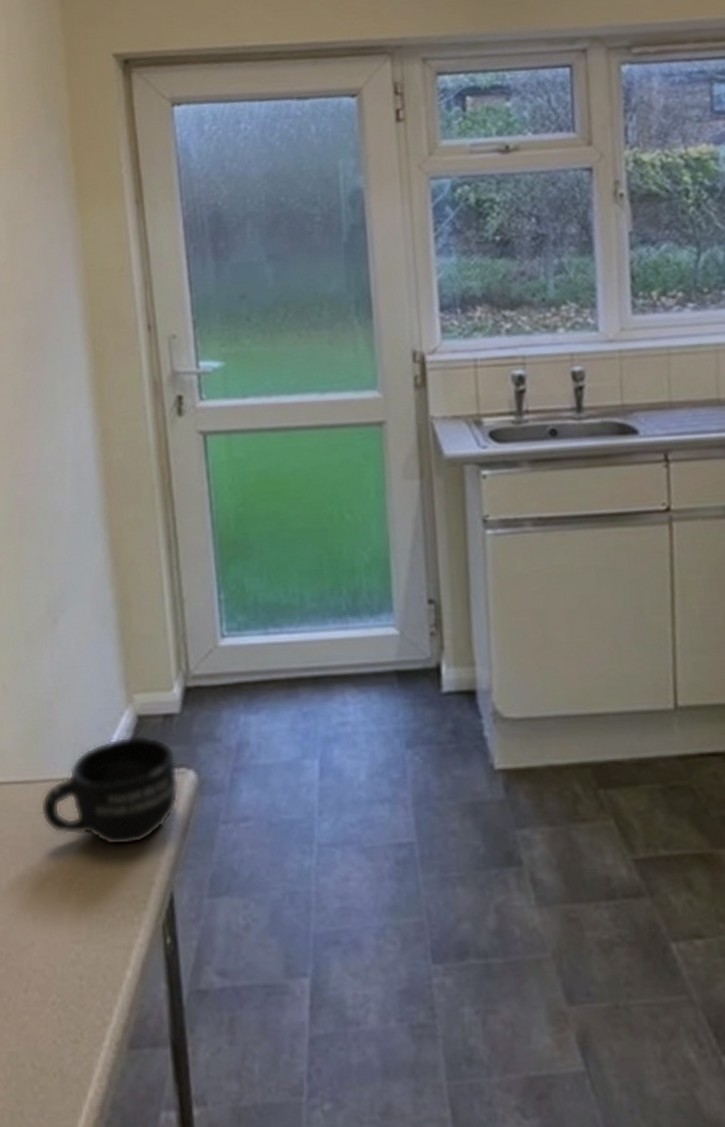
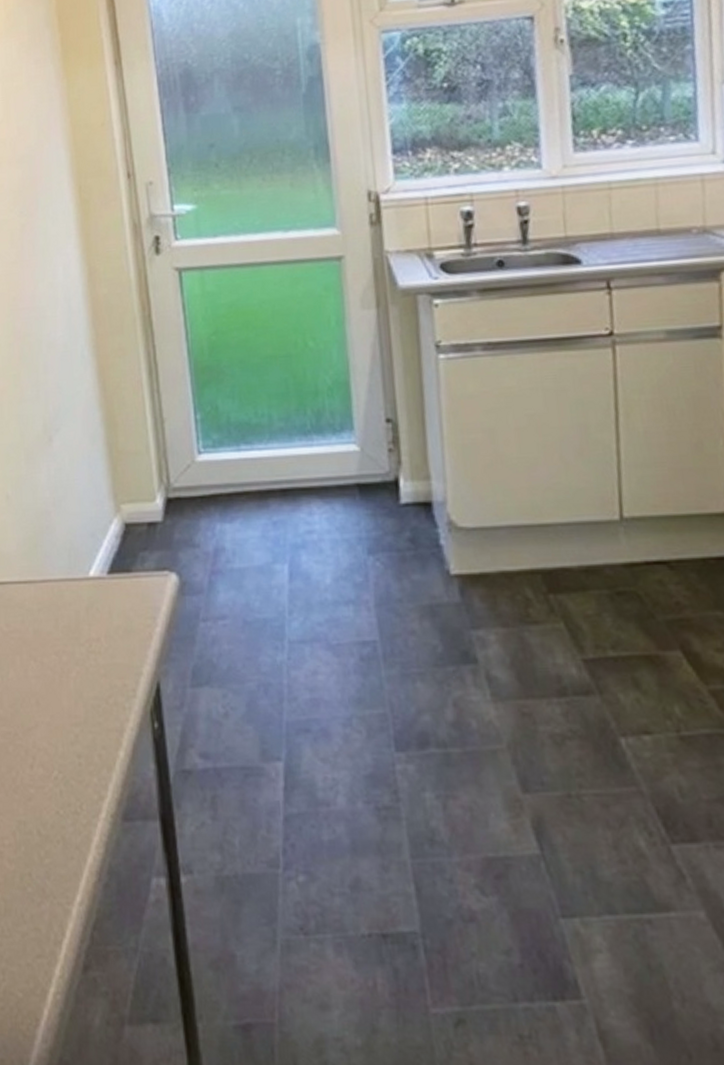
mug: present [41,735,179,847] -> none [42,541,163,640]

